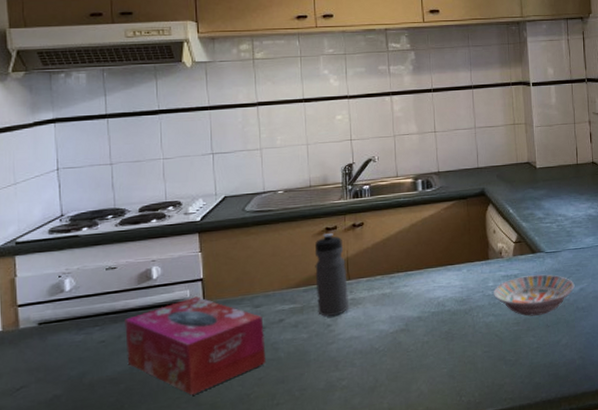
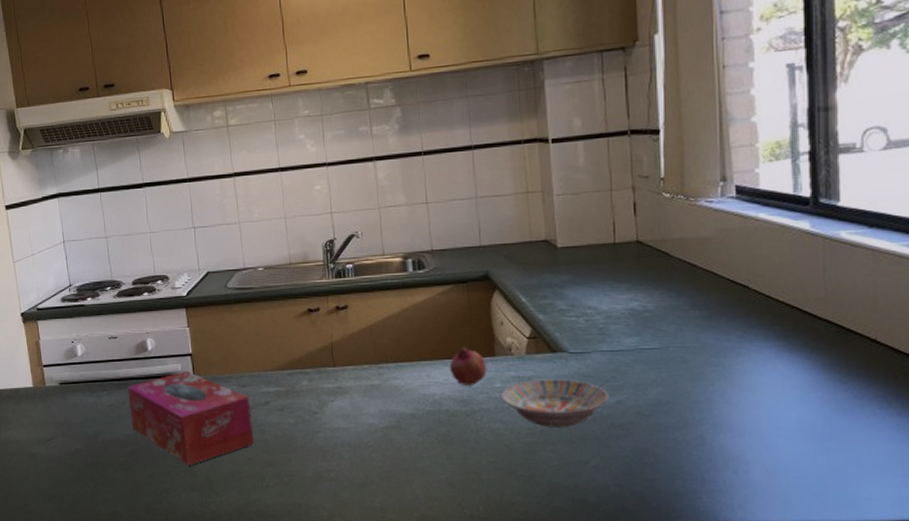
water bottle: present [314,233,349,317] -> none [297,315,335,403]
fruit: none [451,253,482,287] -> present [449,347,487,385]

